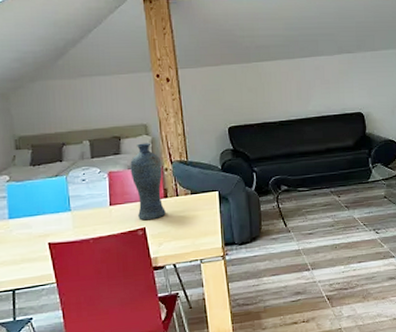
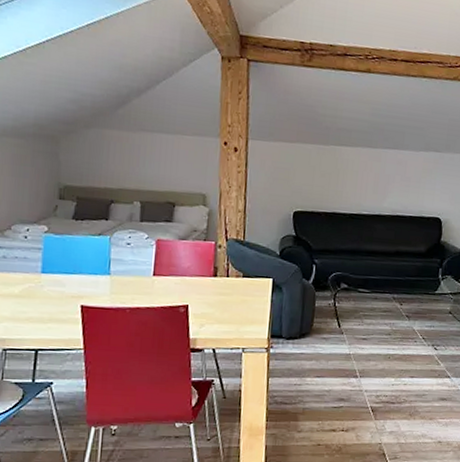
vase: present [130,143,166,220] -> none [180,213,216,298]

